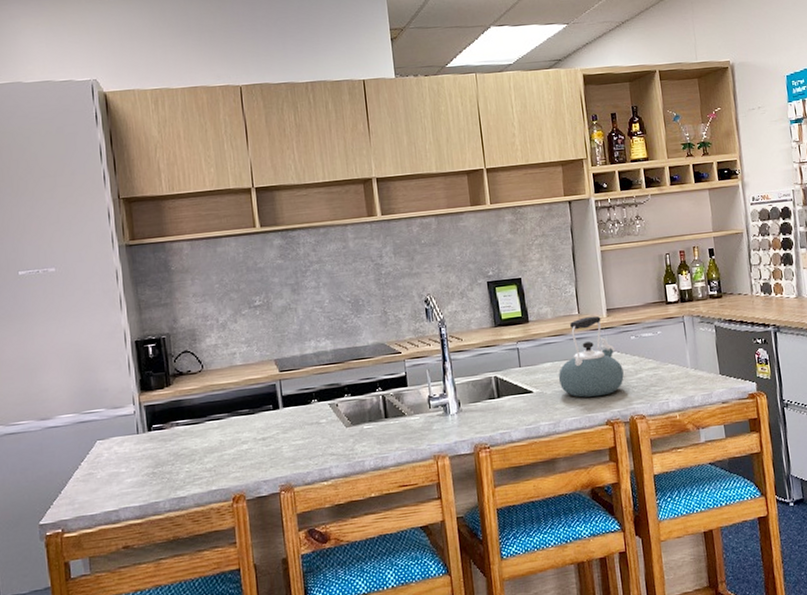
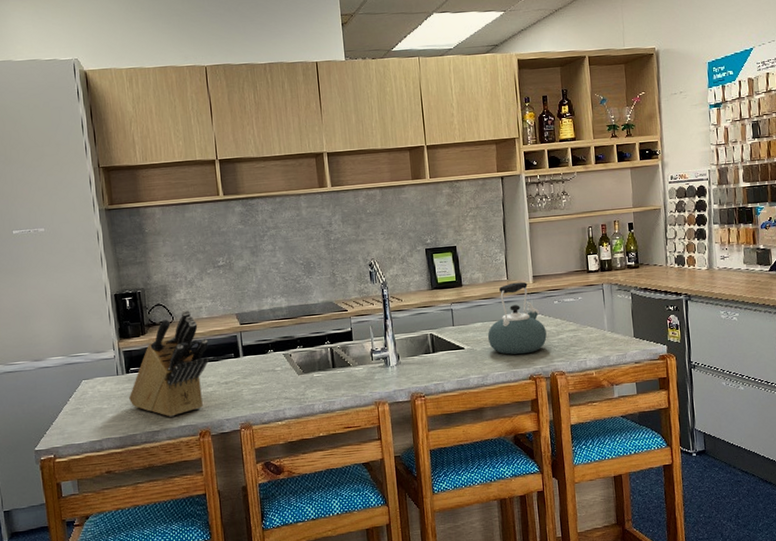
knife block: none [151,356,245,481] -> present [129,309,210,417]

